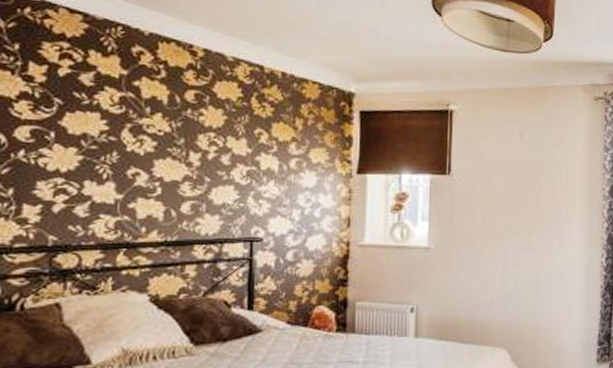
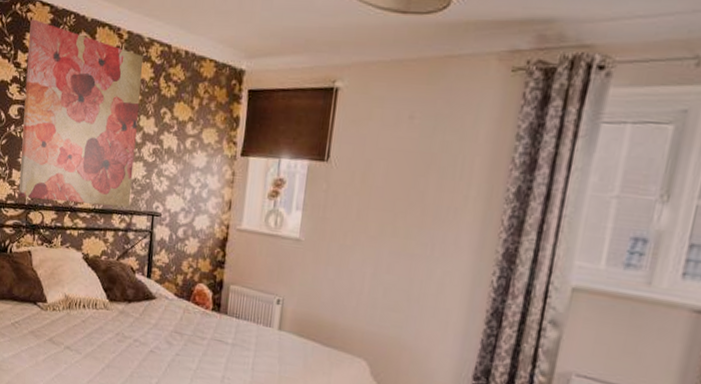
wall art: none [34,26,228,238] -> present [18,19,144,207]

